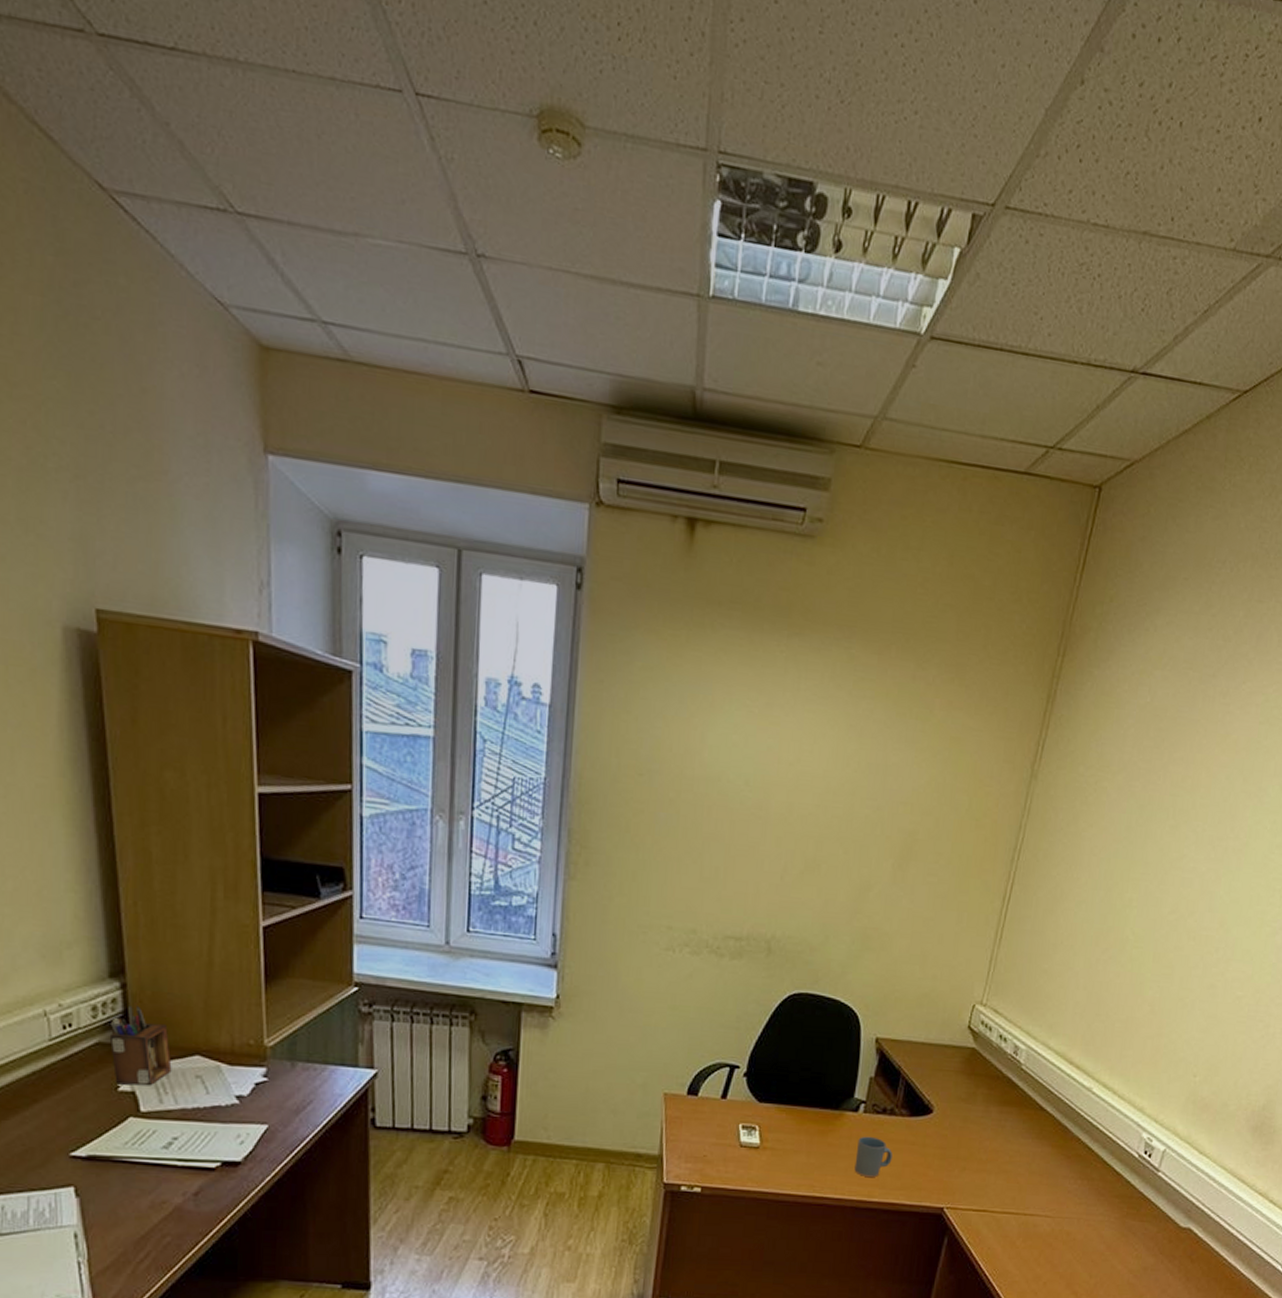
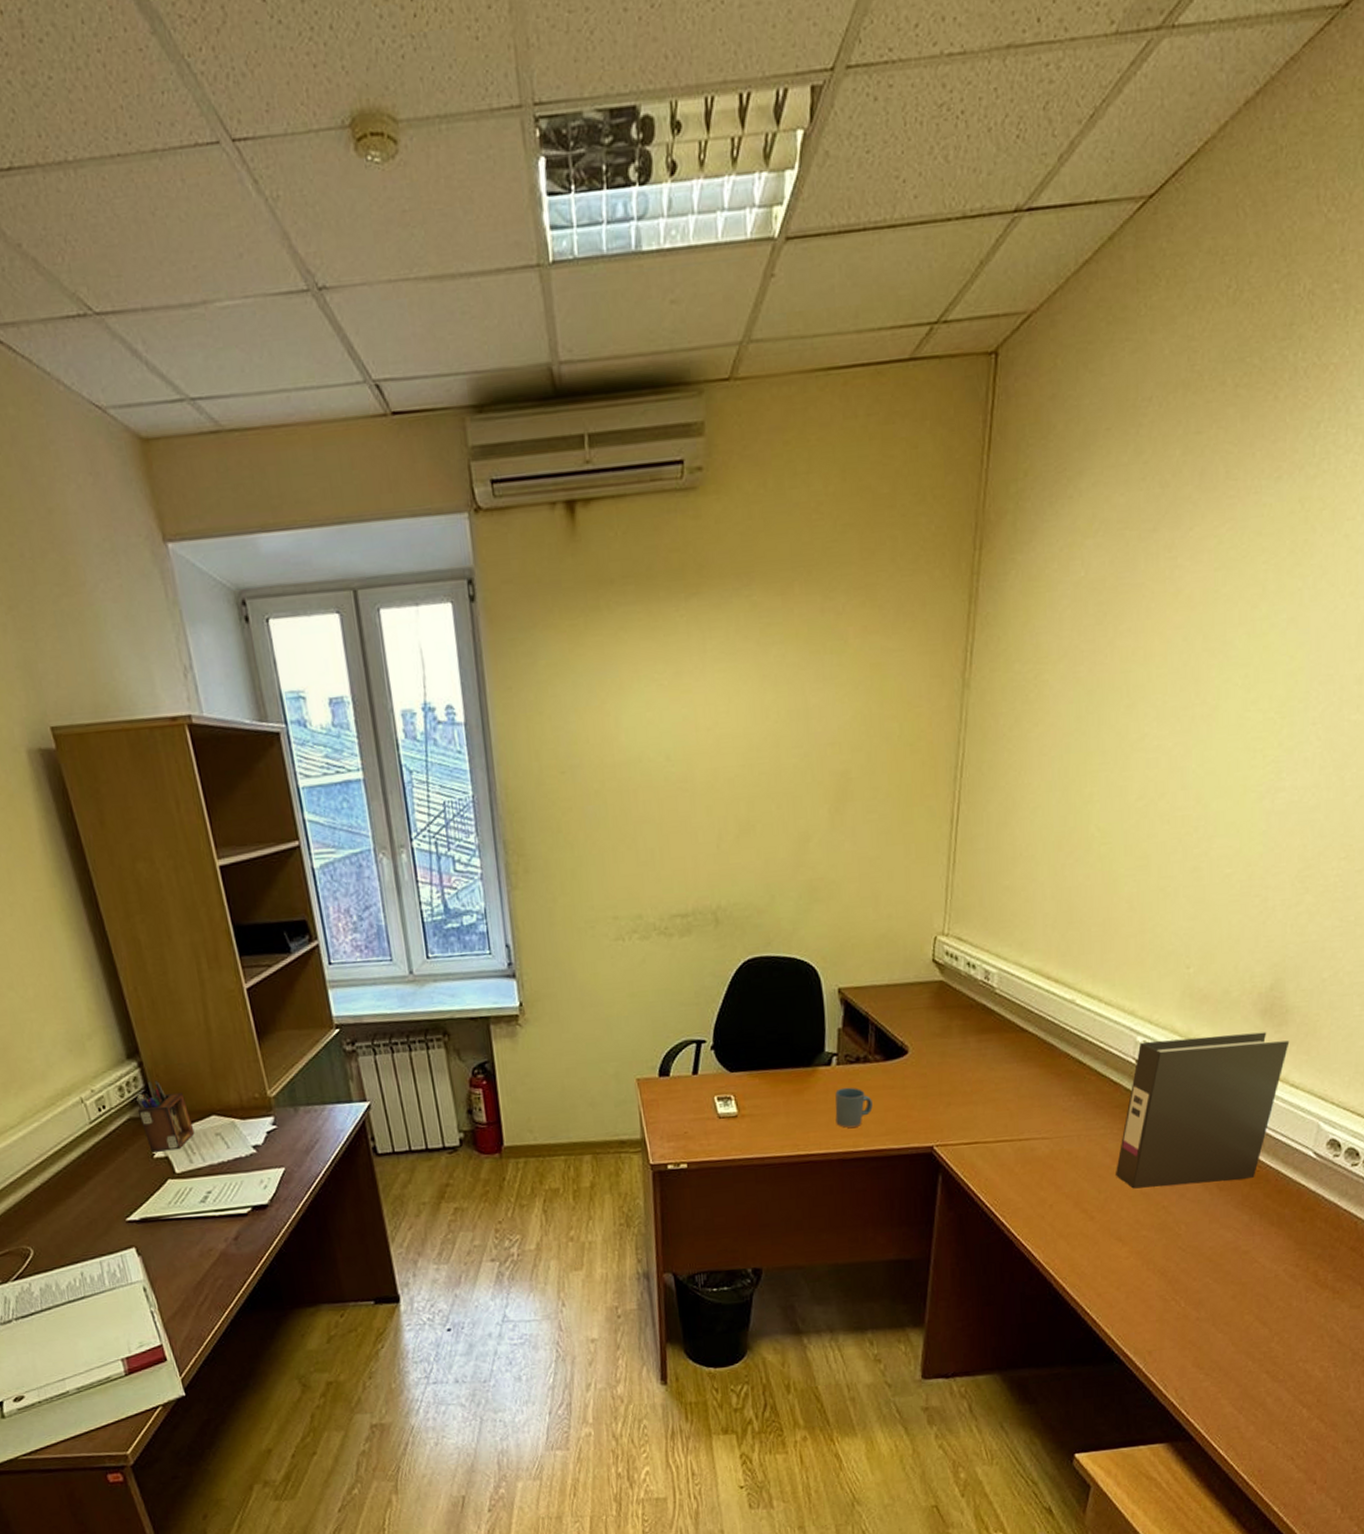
binder: none [1107,1138,1274,1283] -> present [1116,1032,1290,1189]

